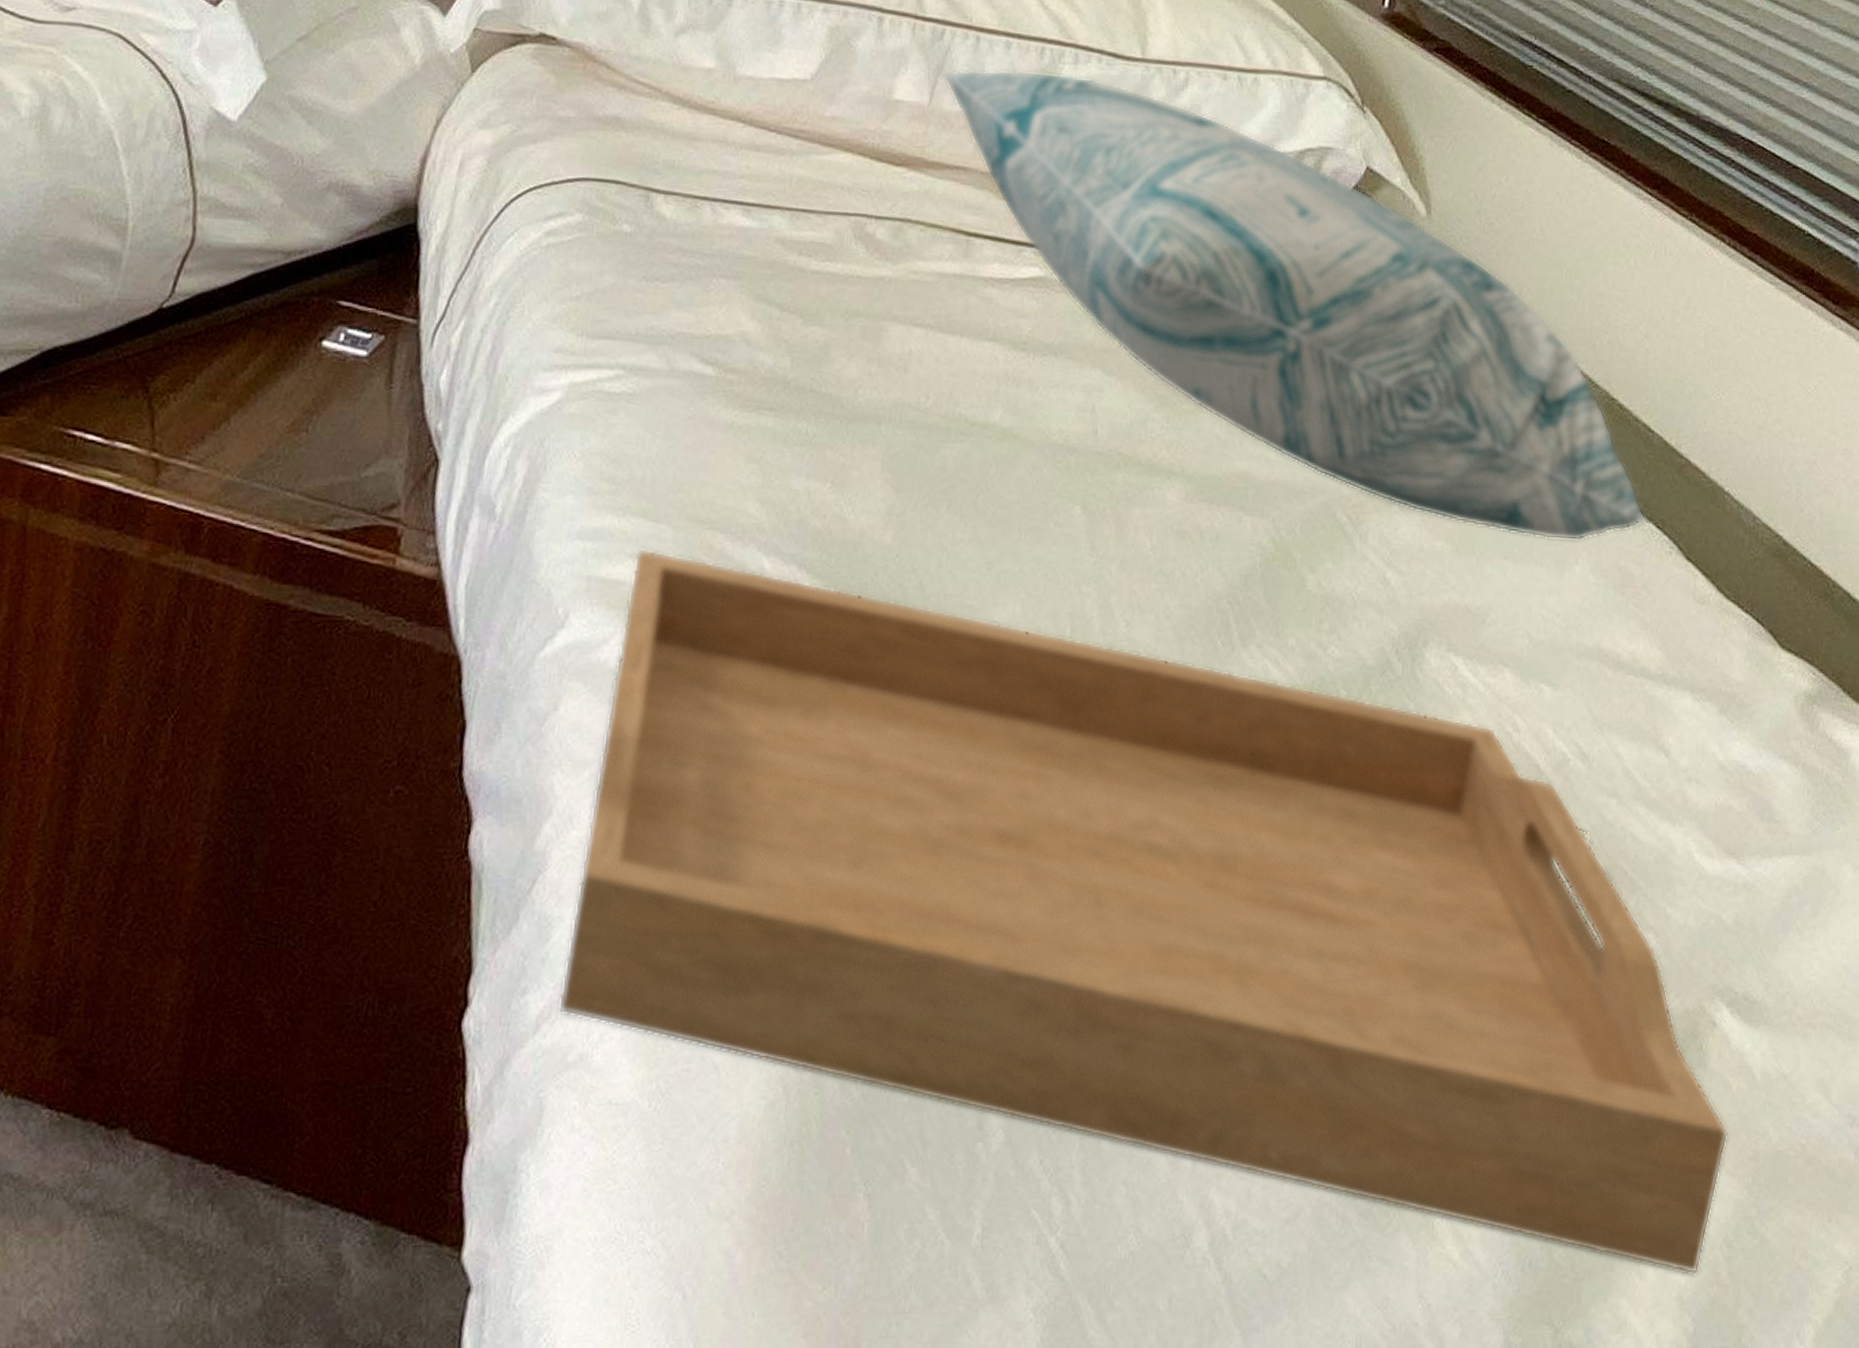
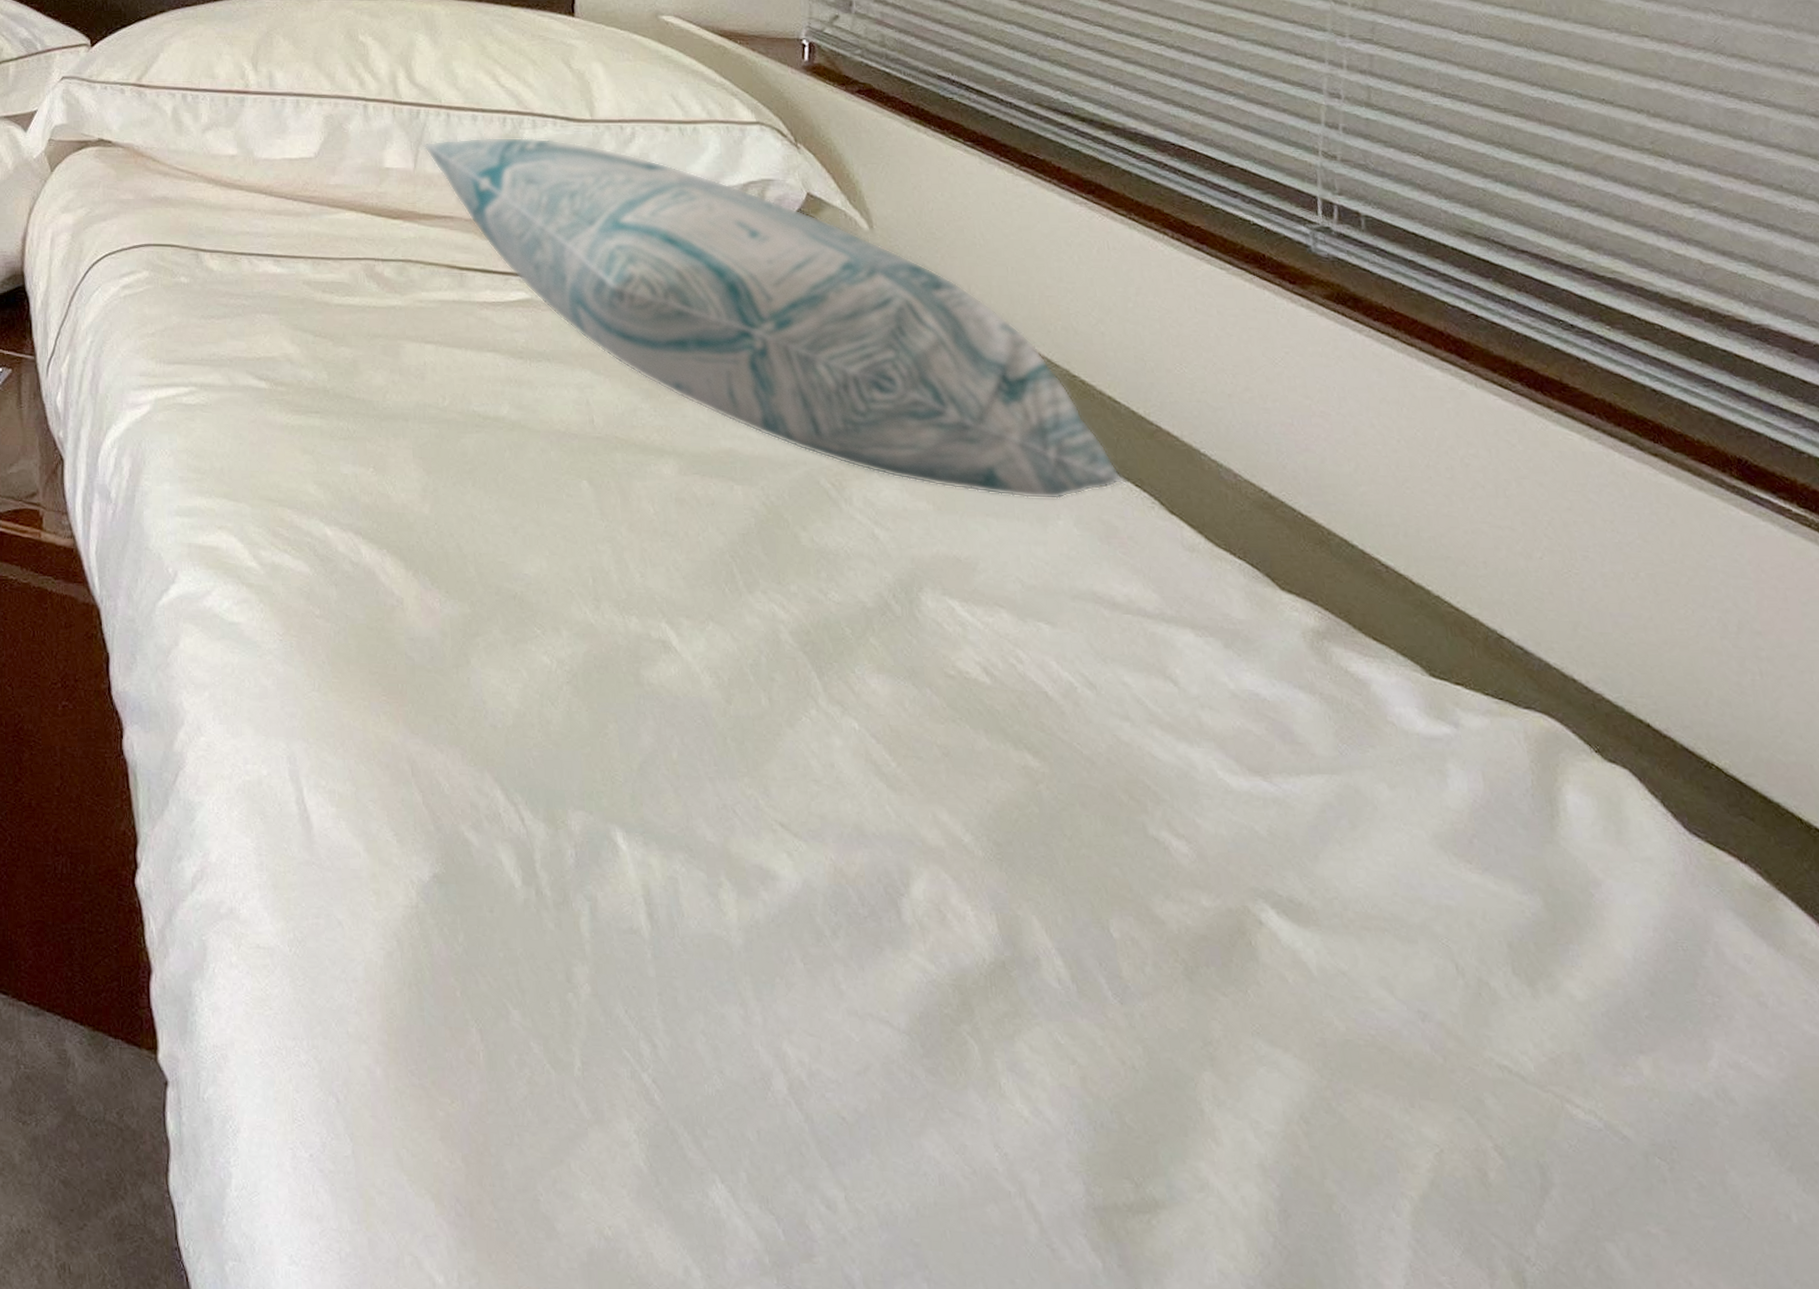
serving tray: present [557,547,1728,1275] -> none [207,521,1291,1146]

